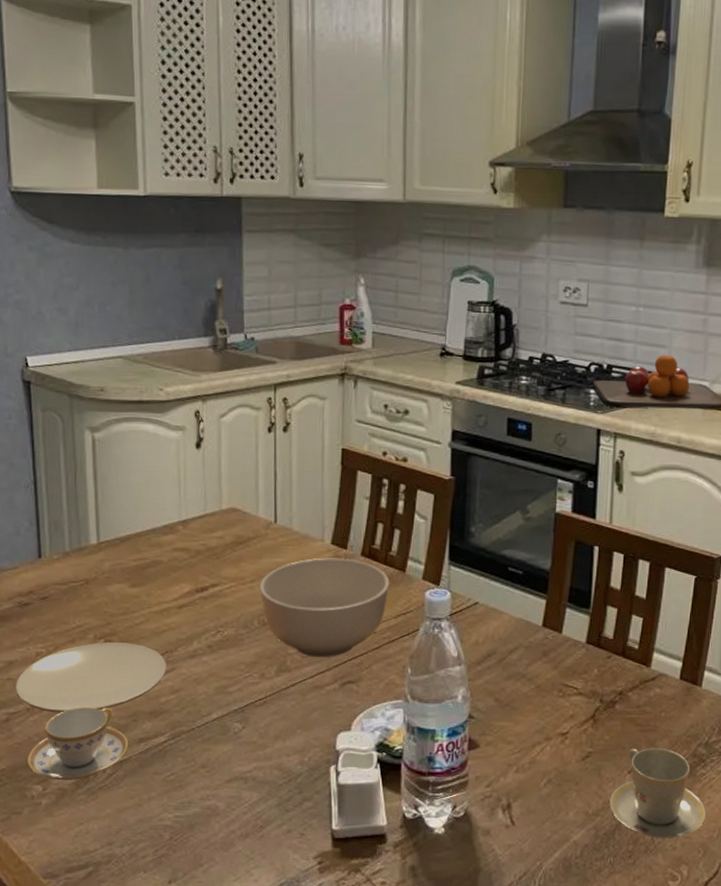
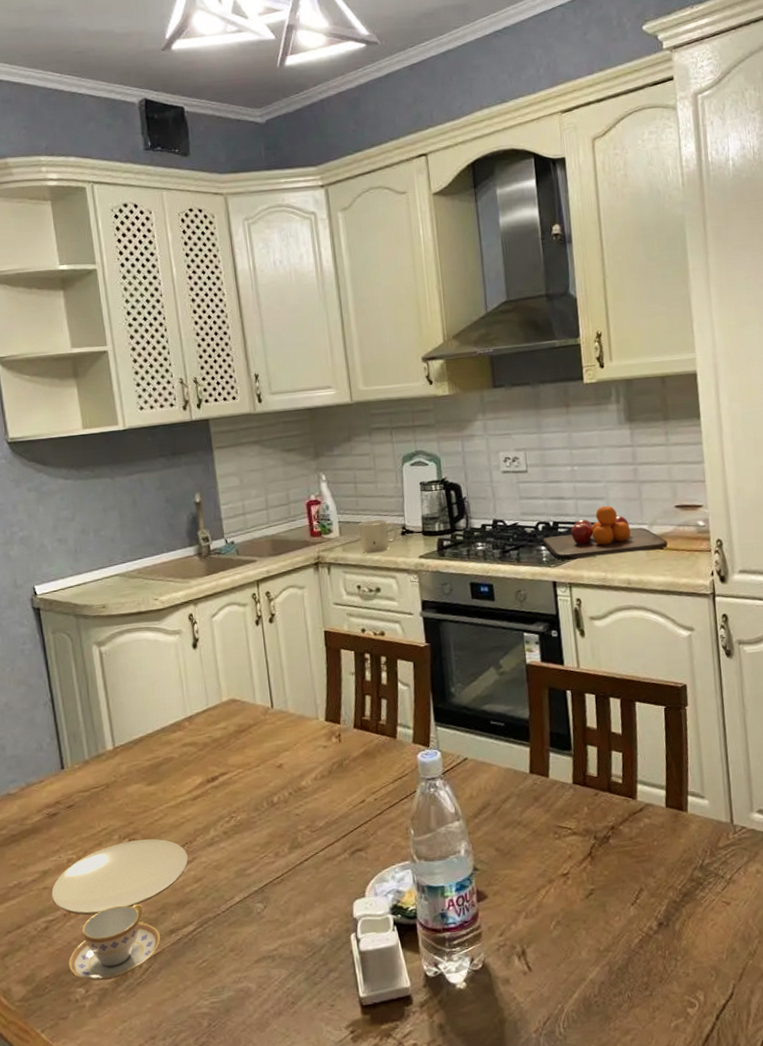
bowl: present [260,558,390,658] -> none [264,732,384,831]
mug: none [393,335,436,372] -> present [358,519,398,553]
teacup: present [610,747,706,838] -> none [618,876,712,967]

